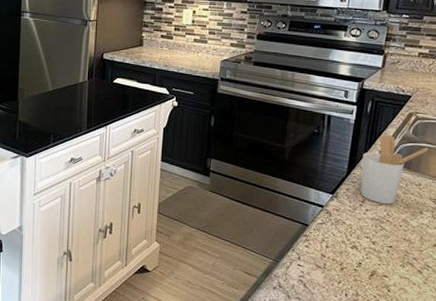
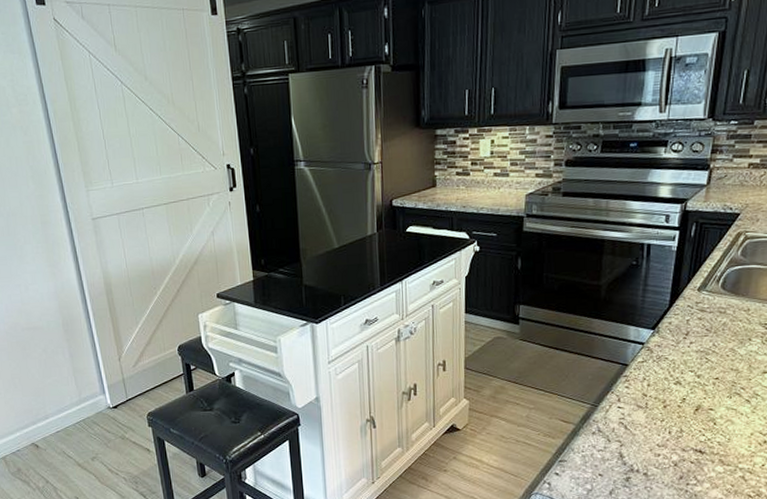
utensil holder: present [360,134,429,204] -> none [684,258,759,334]

